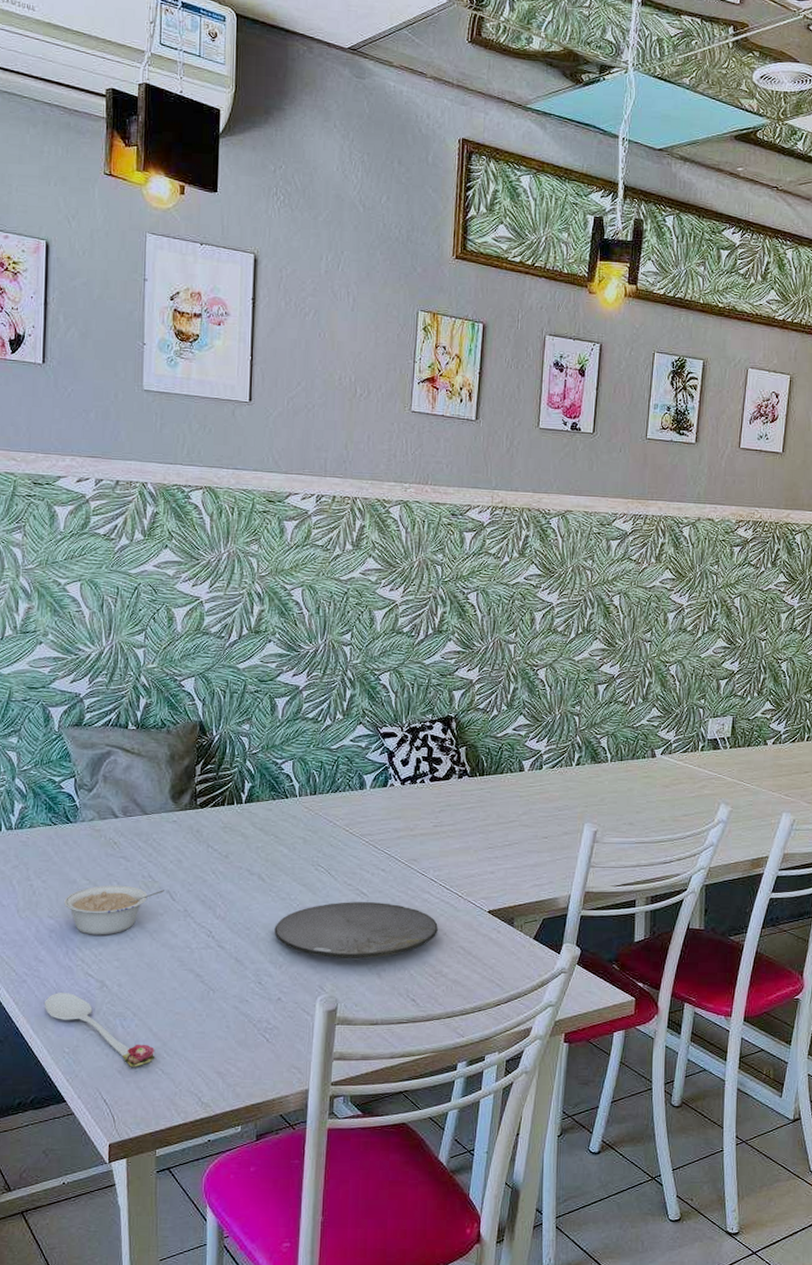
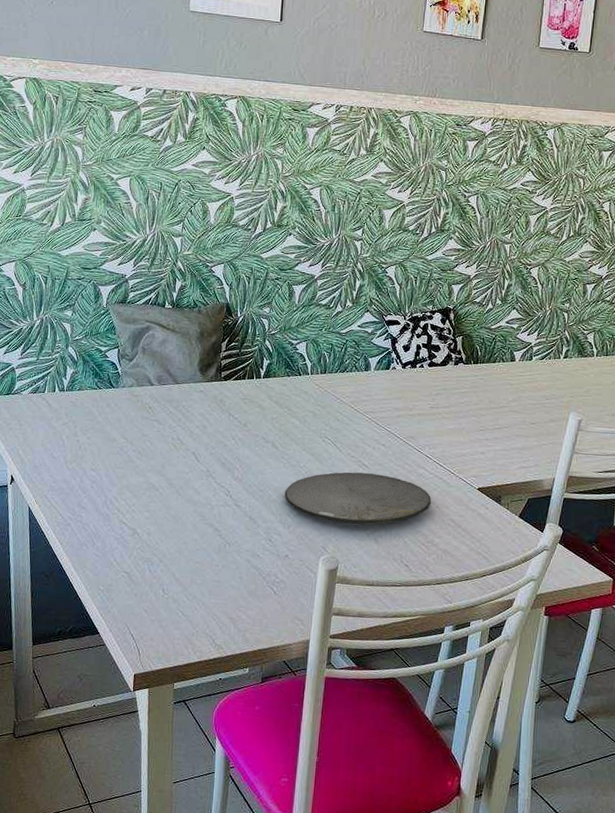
spoon: present [44,993,155,1067] -> none [84,536,177,608]
legume: present [64,885,164,935] -> none [105,444,190,489]

